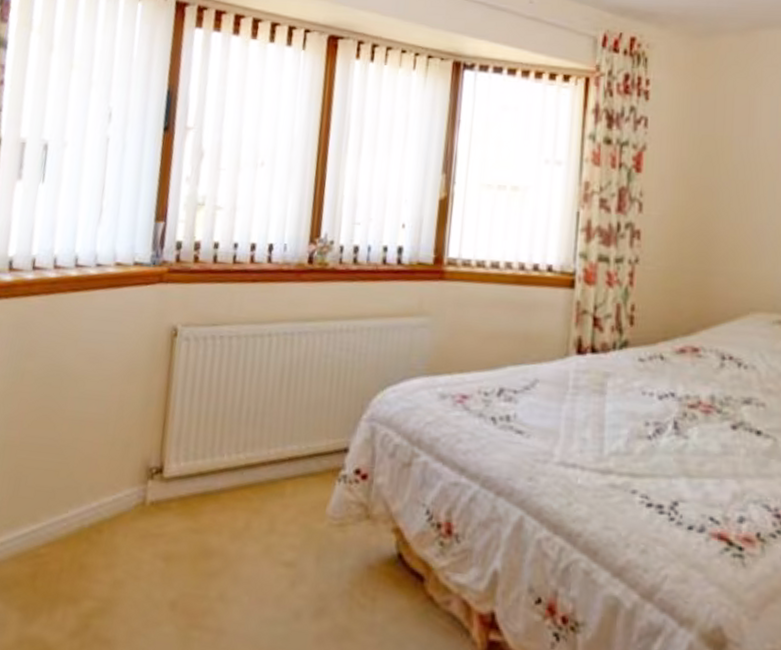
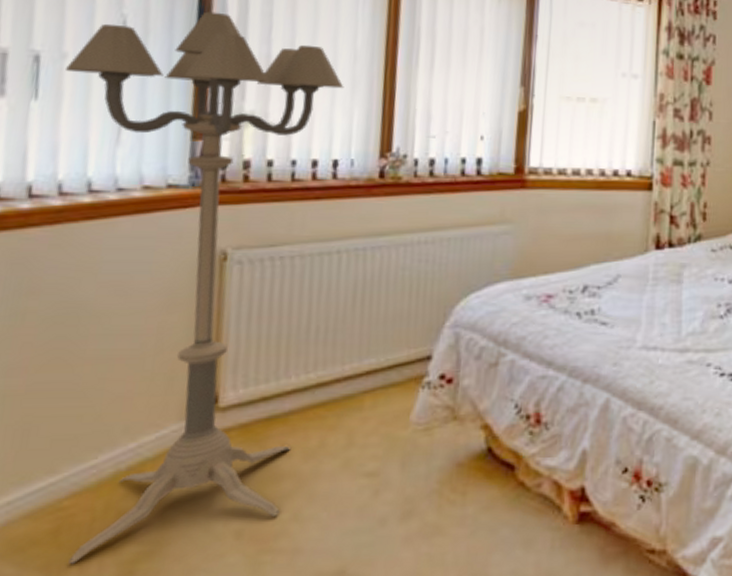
floor lamp: none [41,103,281,609] -> present [64,11,344,564]

